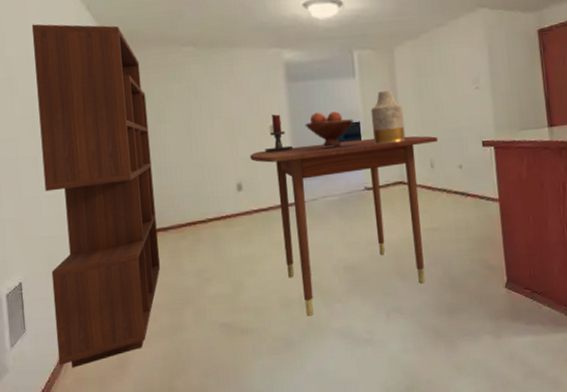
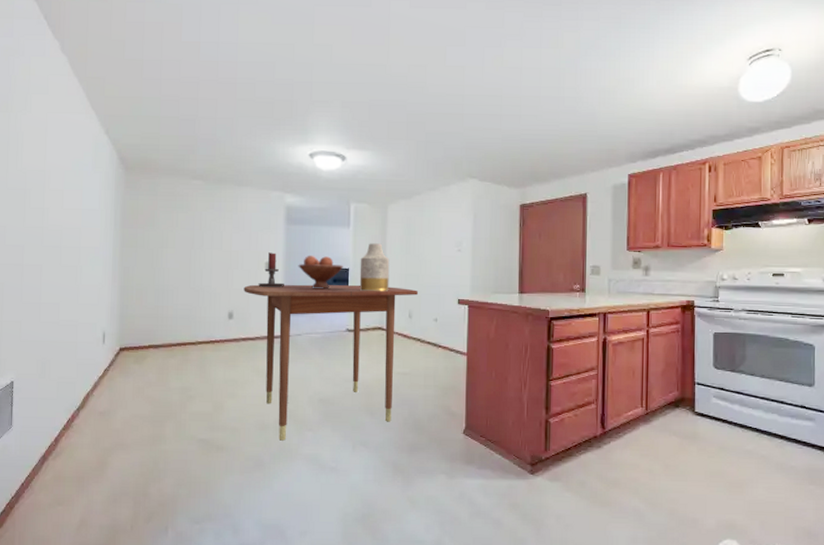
bookshelf: present [31,24,161,368] -> none [40,141,152,466]

